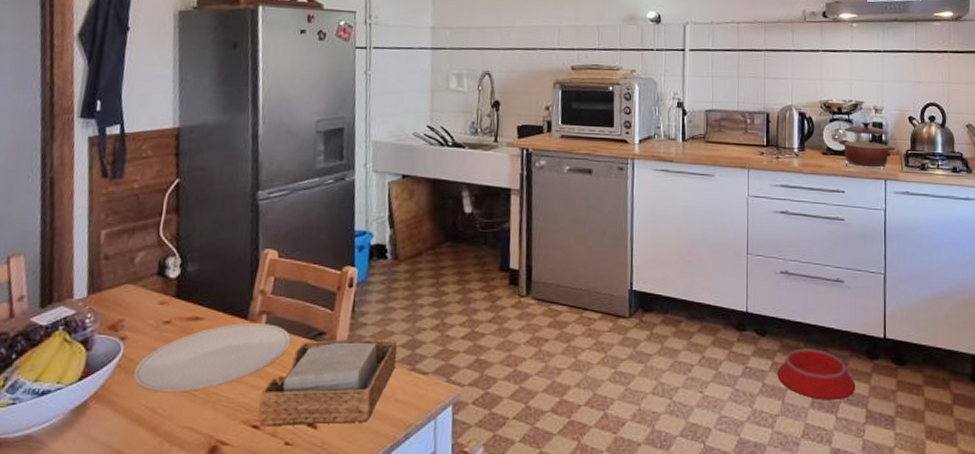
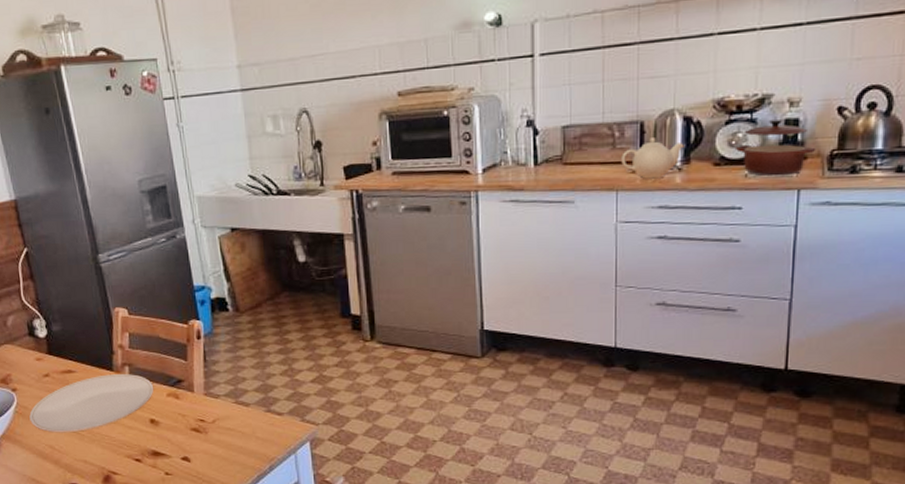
napkin holder: present [258,339,398,425] -> none [136,385,252,459]
teapot: none [752,126,800,161] -> present [621,136,684,179]
pet bowl: present [777,348,856,401] -> none [651,383,746,434]

